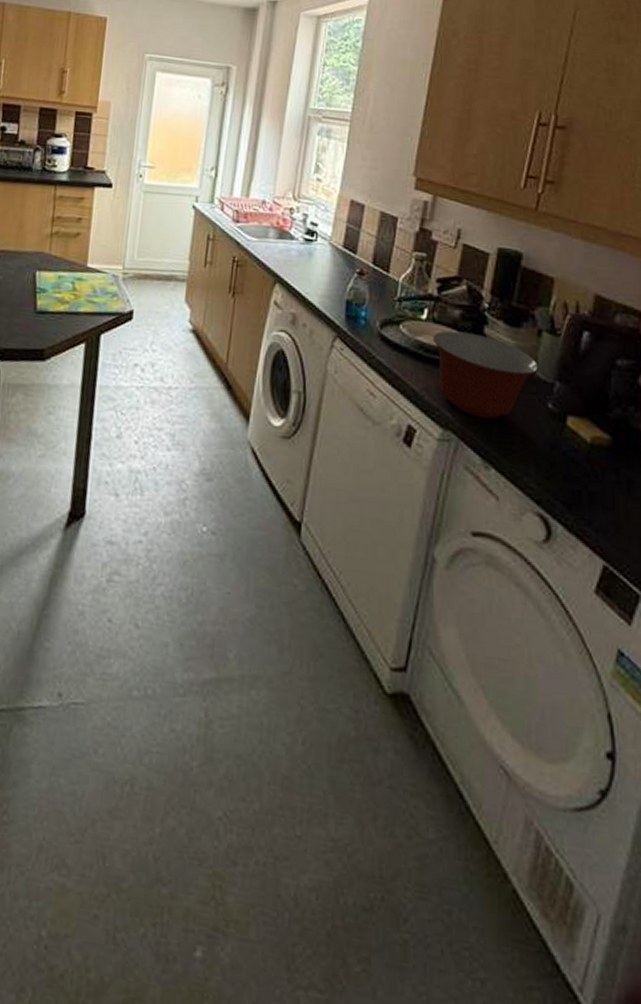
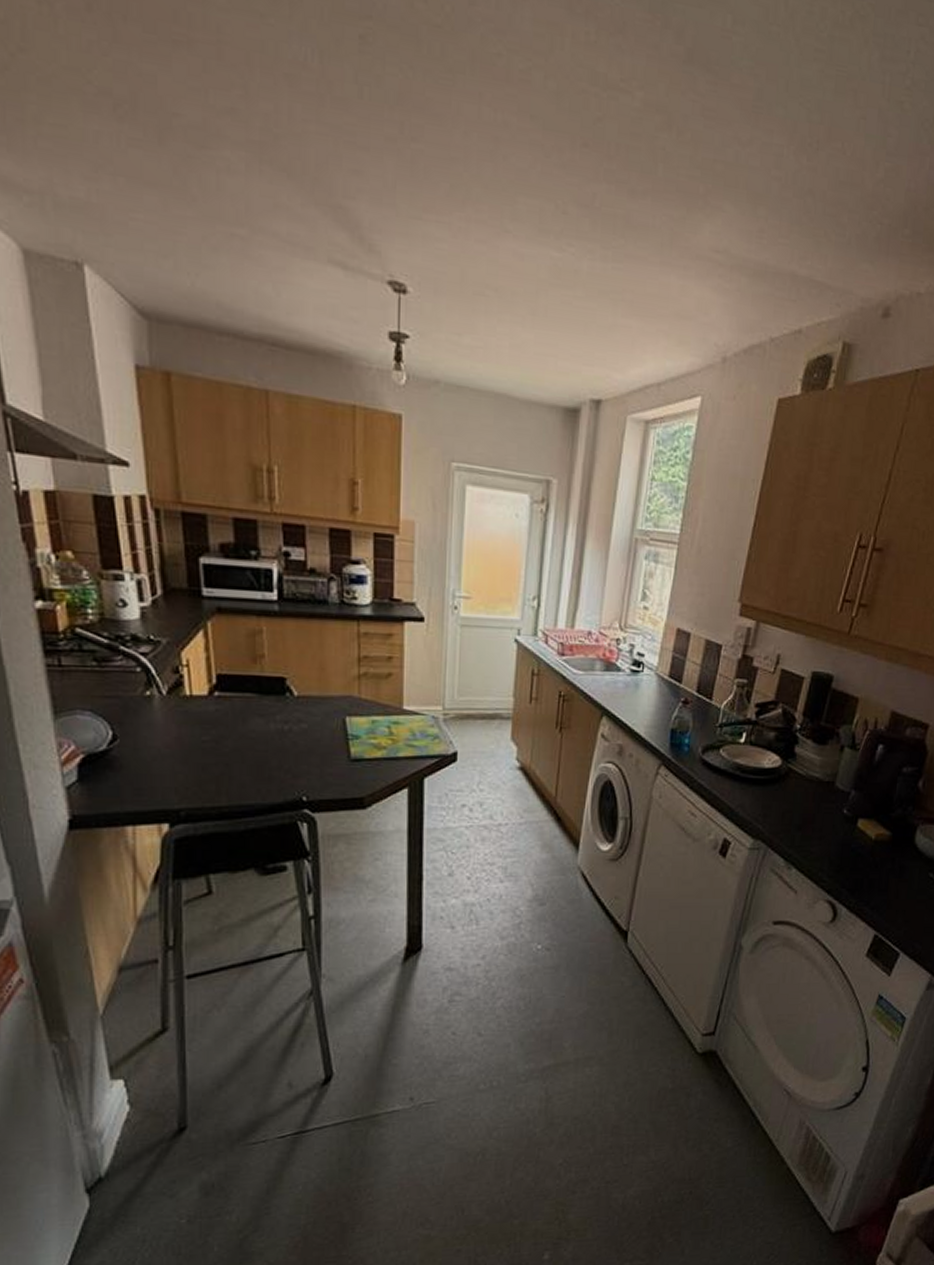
mixing bowl: present [432,330,539,419] -> none [749,751,839,827]

